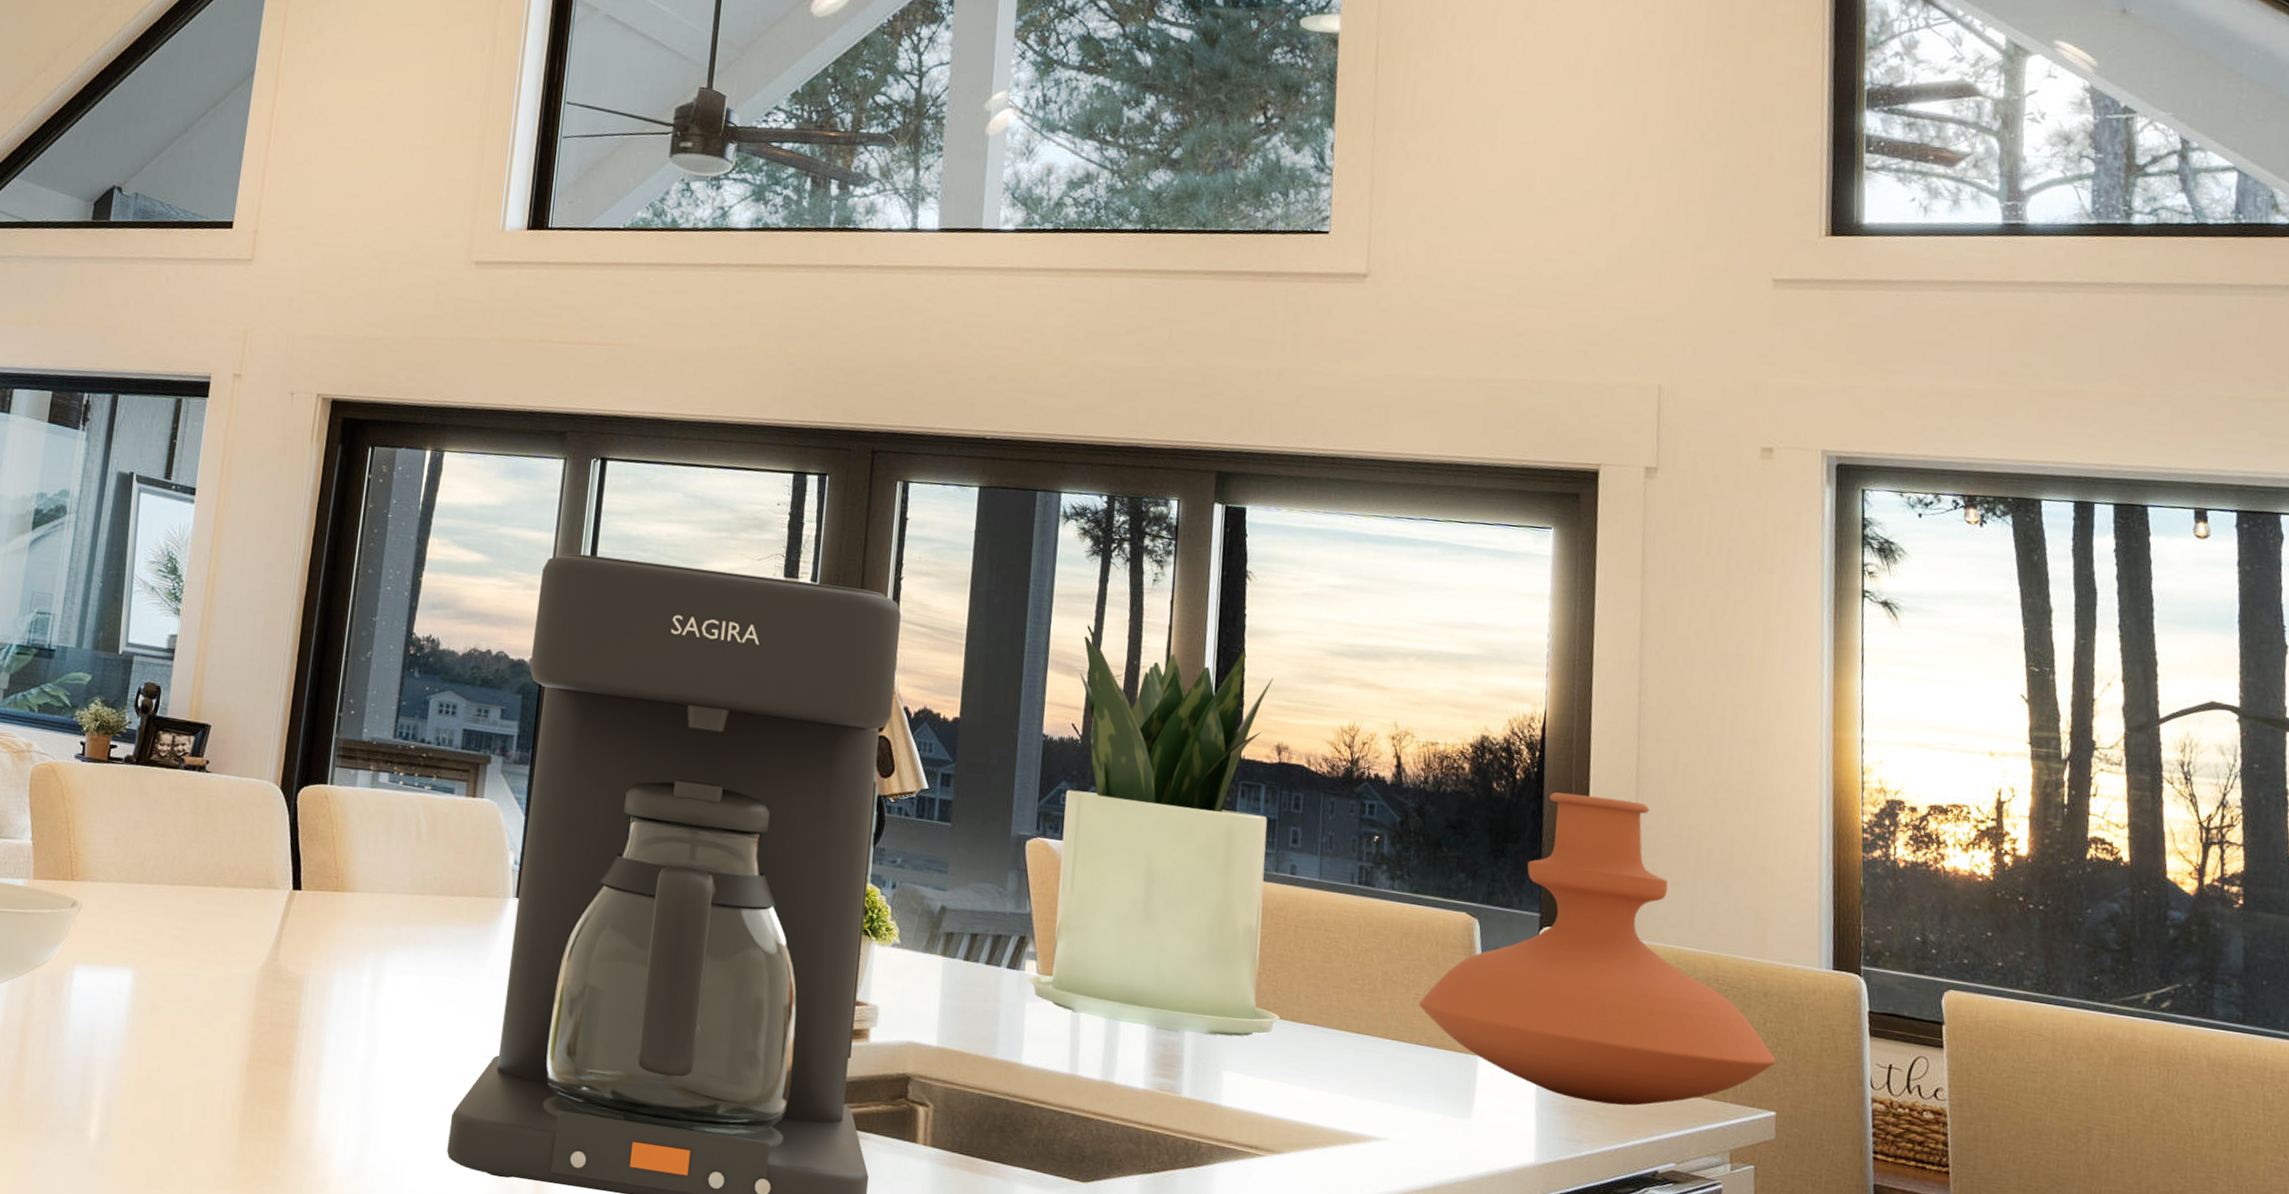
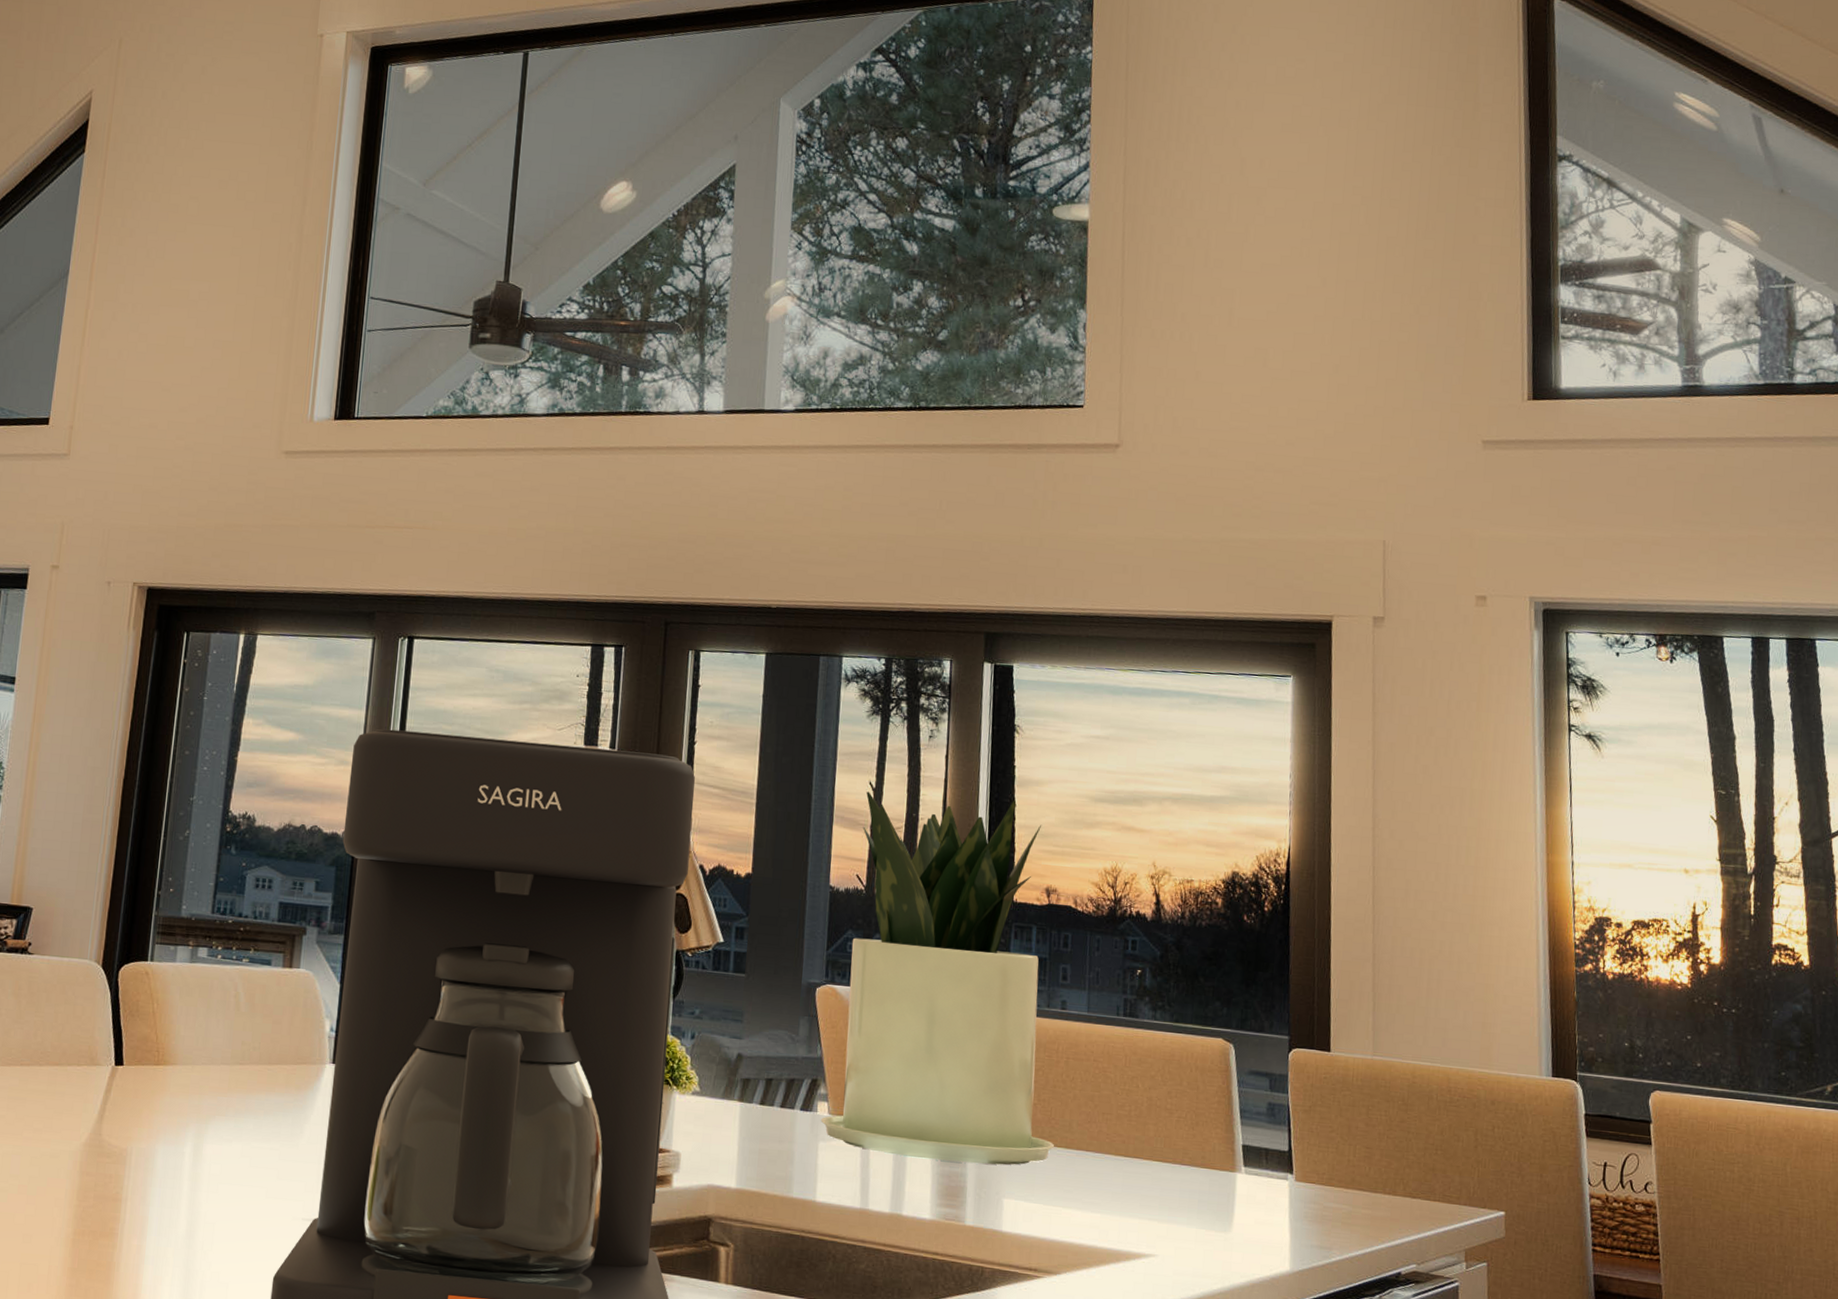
vase: present [1418,792,1777,1106] -> none [1181,922,1504,1213]

